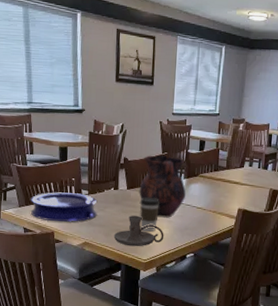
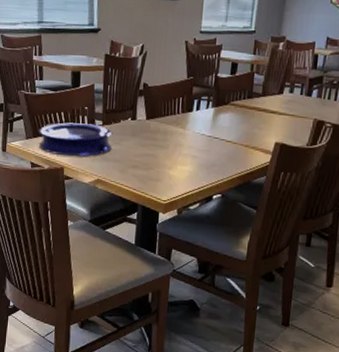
candle holder: present [113,215,164,247] -> none [129,149,187,186]
vase: present [139,154,186,218] -> none [159,79,214,153]
coffee cup: present [139,196,159,231] -> none [160,128,183,168]

